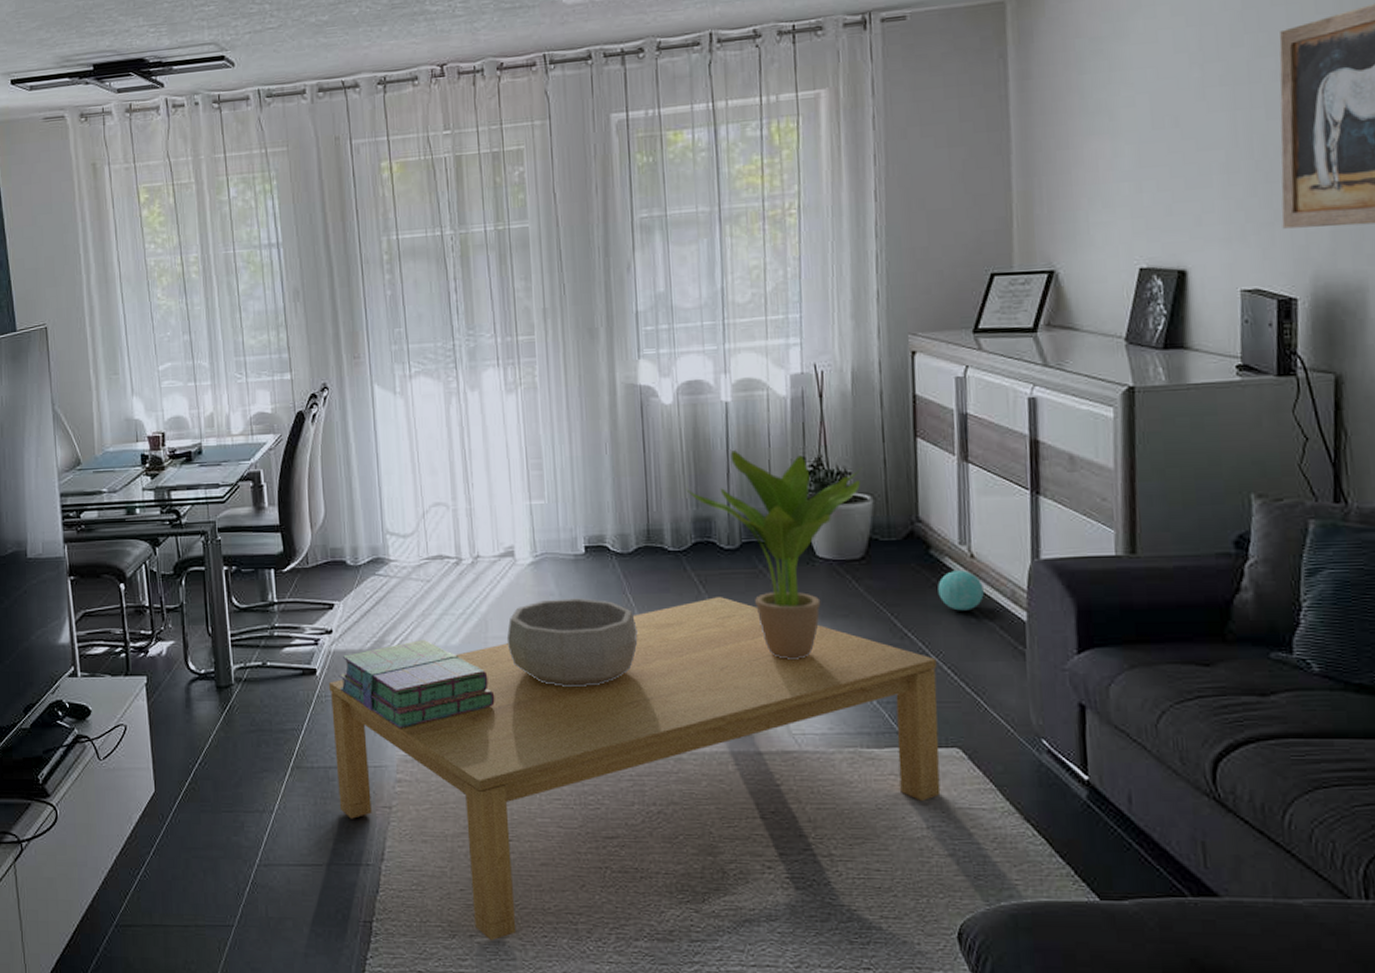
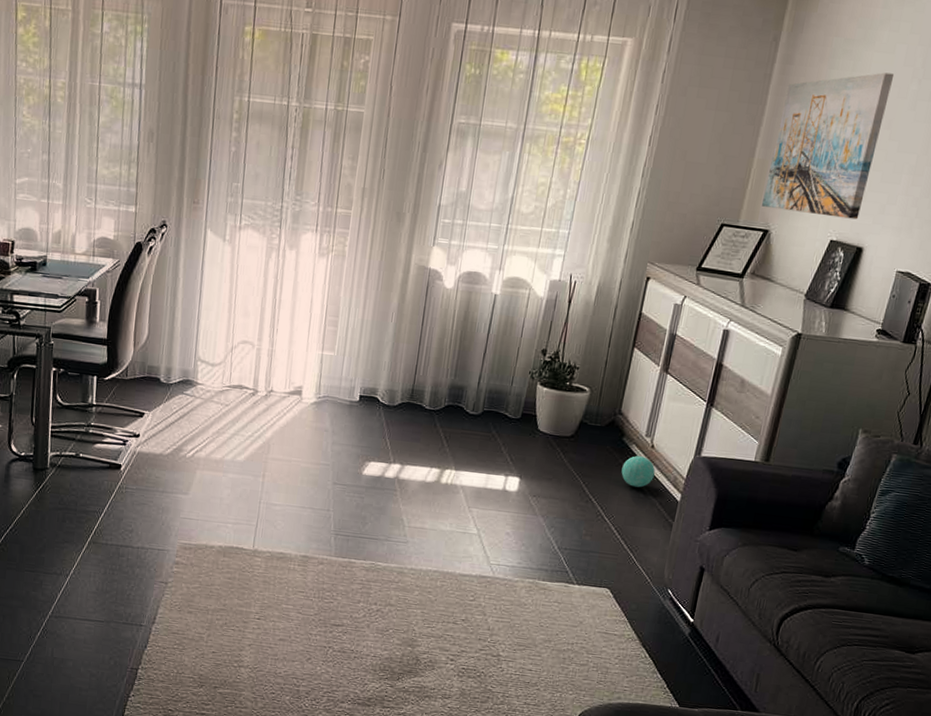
coffee table: present [329,597,941,941] -> none [124,451,608,693]
stack of books: present [338,640,495,729] -> none [138,452,266,522]
decorative bowl: present [506,598,638,688] -> none [283,434,389,508]
potted plant: present [686,450,863,659] -> none [449,335,589,508]
wall art: none [1032,64,1169,245] -> present [762,72,895,220]

